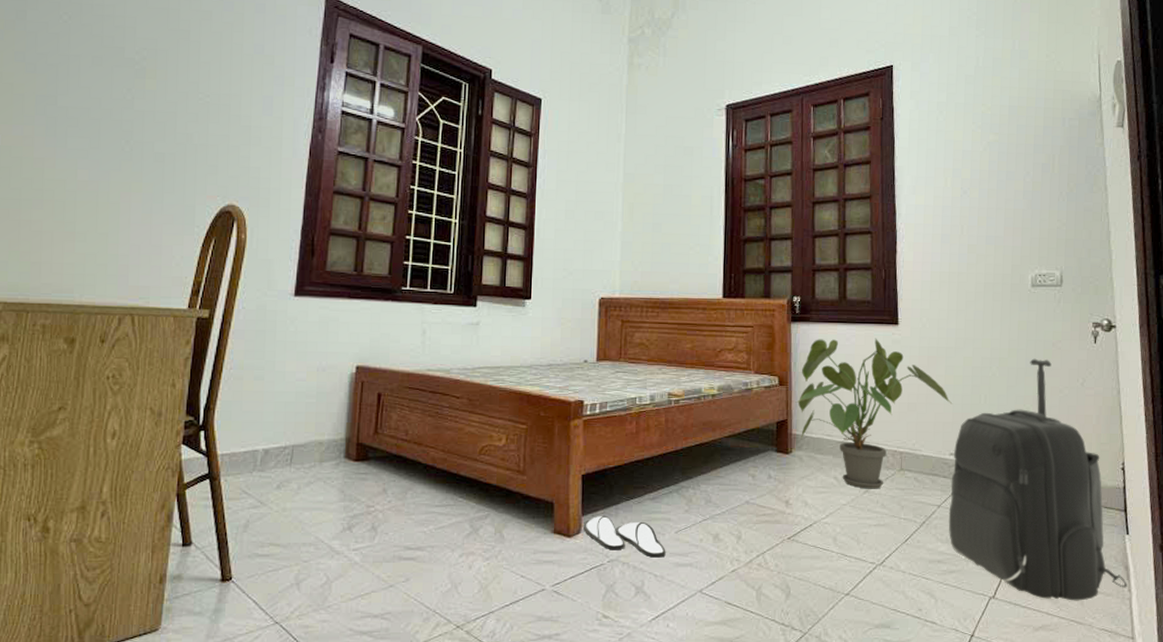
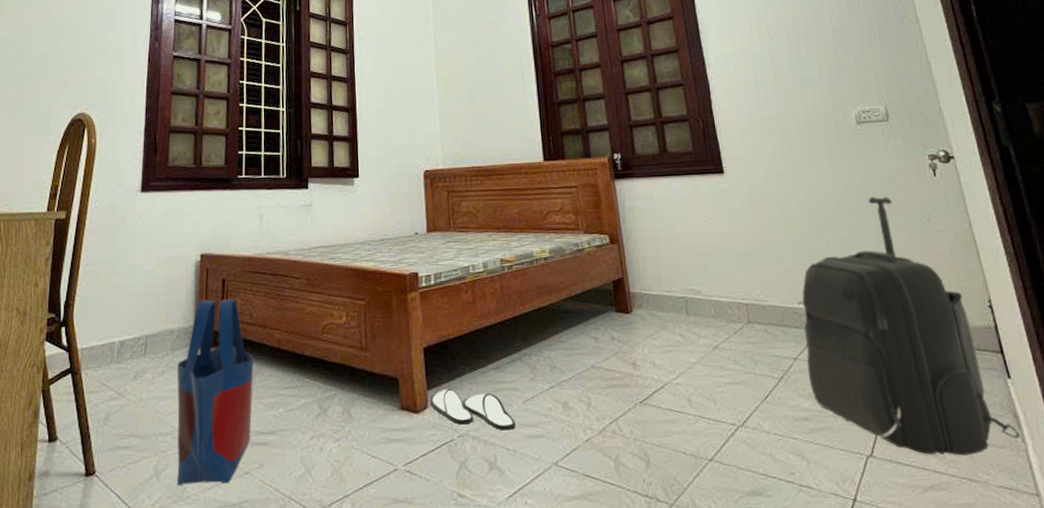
tote bag: none [319,413,406,594] -> present [177,298,254,485]
house plant: present [795,338,953,489] -> none [629,188,793,345]

